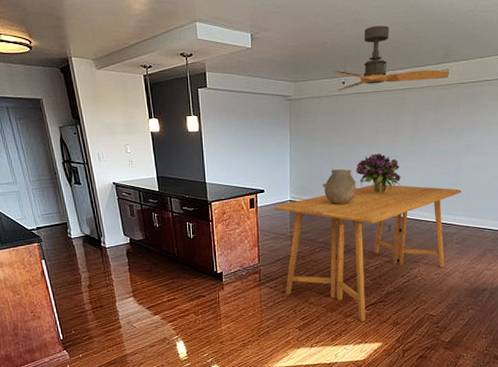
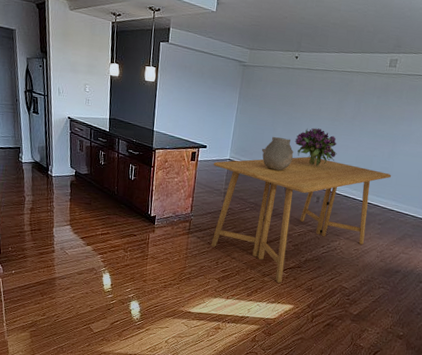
ceiling fan: present [333,25,450,91] -> none [288,8,398,68]

